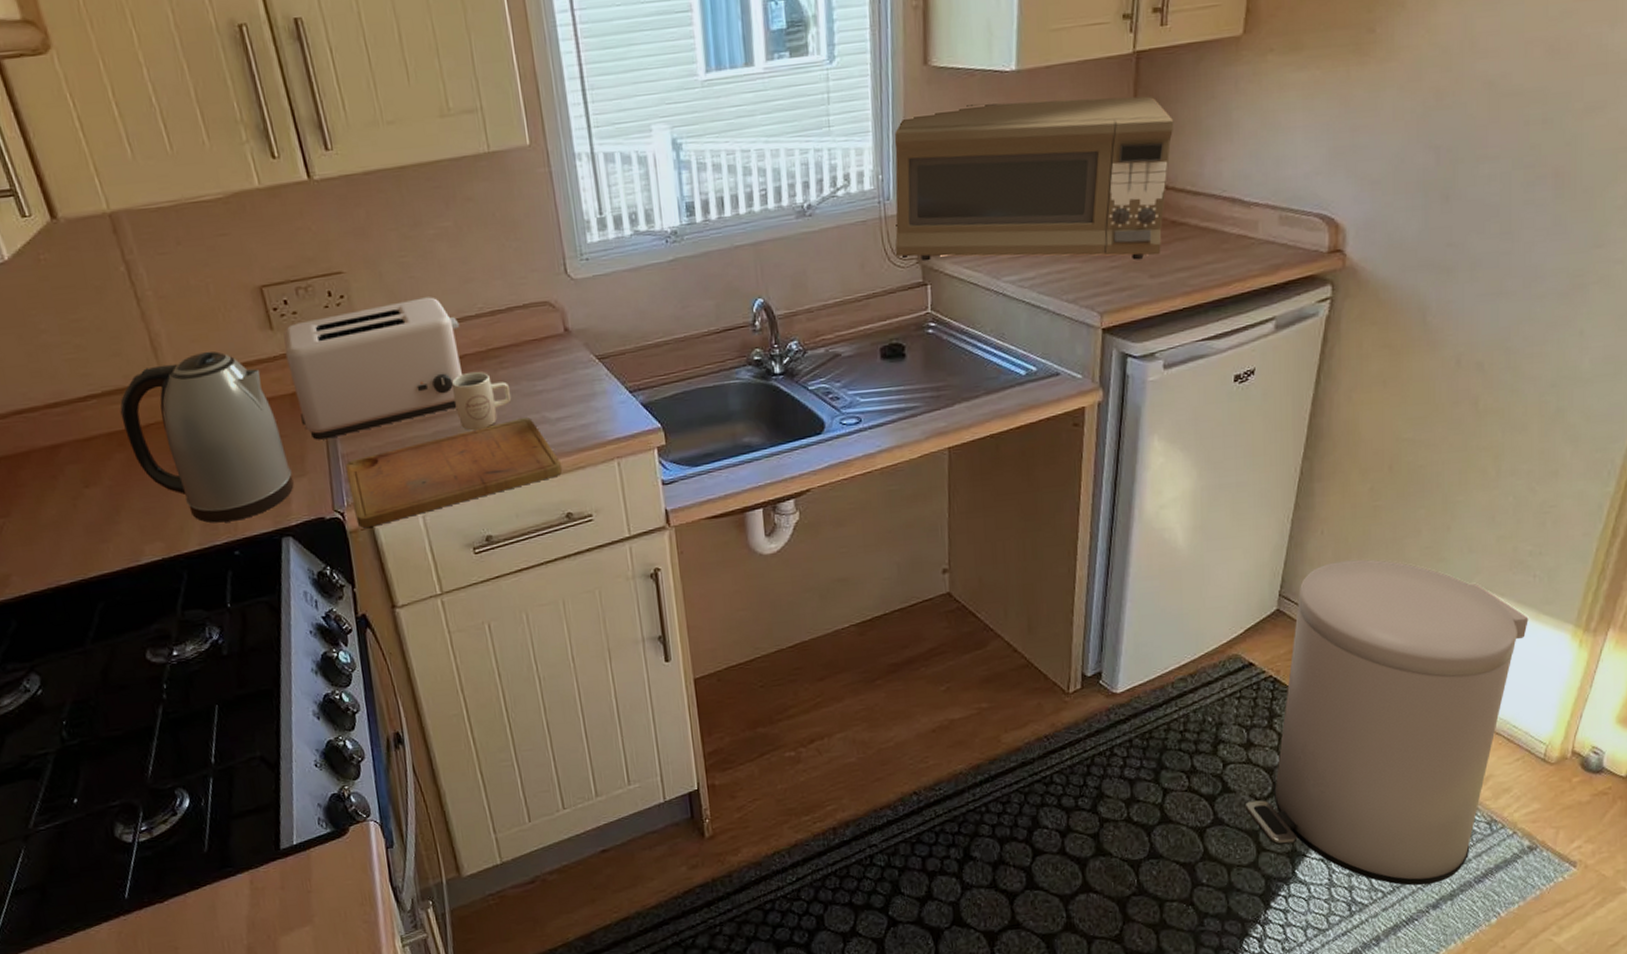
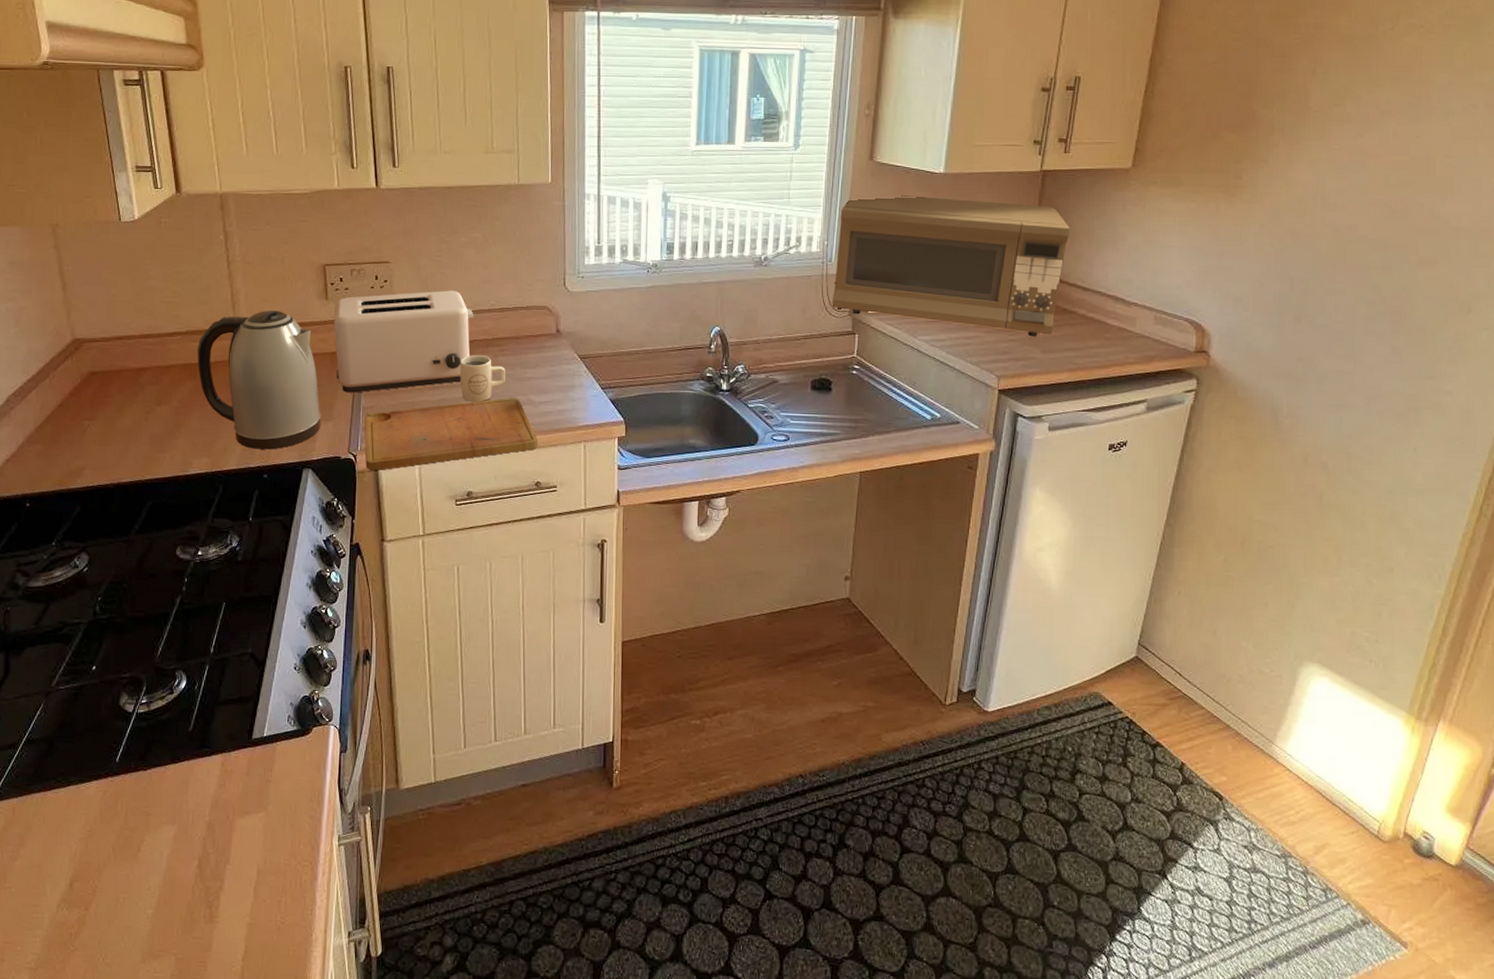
pedal bin: present [1244,559,1529,886] -> none [1097,621,1365,942]

